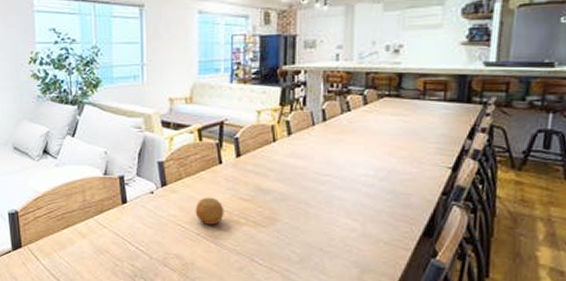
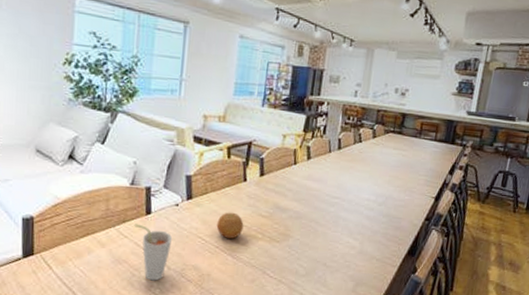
cup: none [111,213,151,271] -> present [133,223,173,281]

